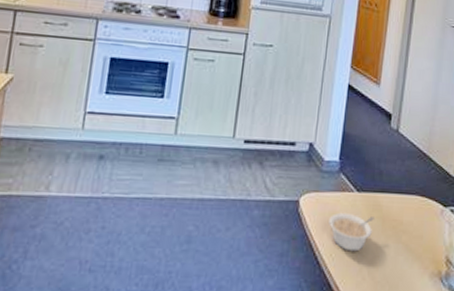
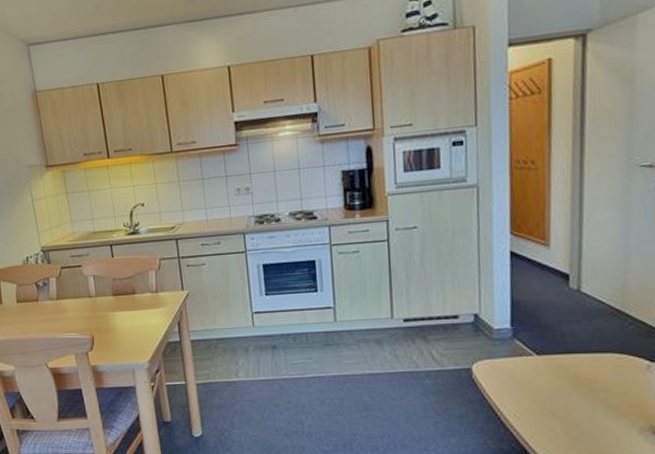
legume: present [329,213,374,252] -> none [508,377,561,411]

